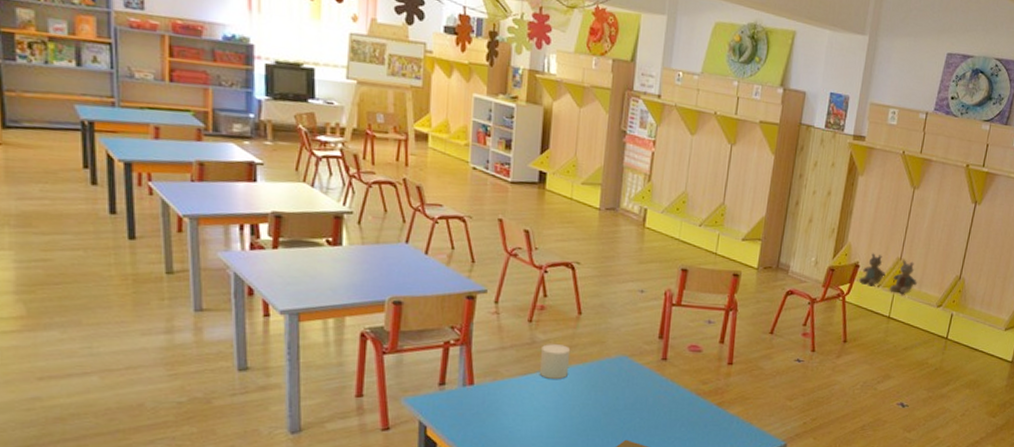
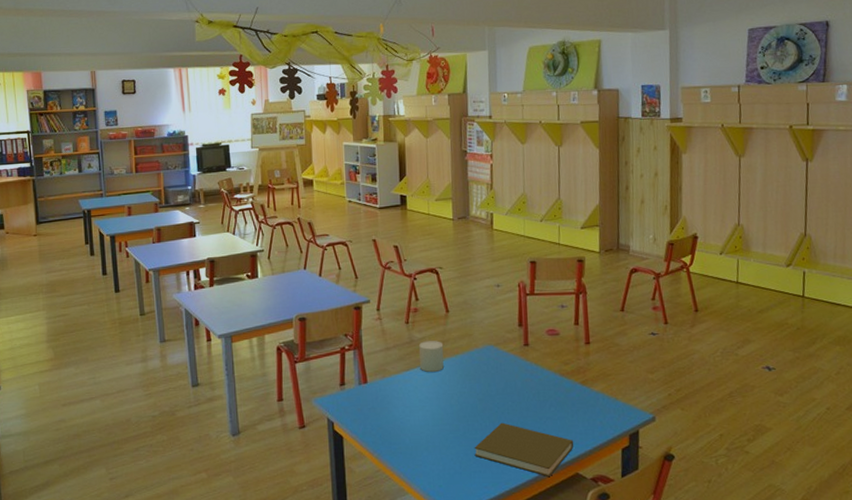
stuffed animal: present [859,253,886,286] -> none [700,223,726,255]
stuffed animal: present [890,259,917,294] -> none [733,225,760,258]

